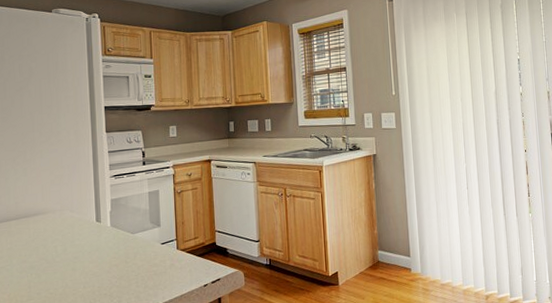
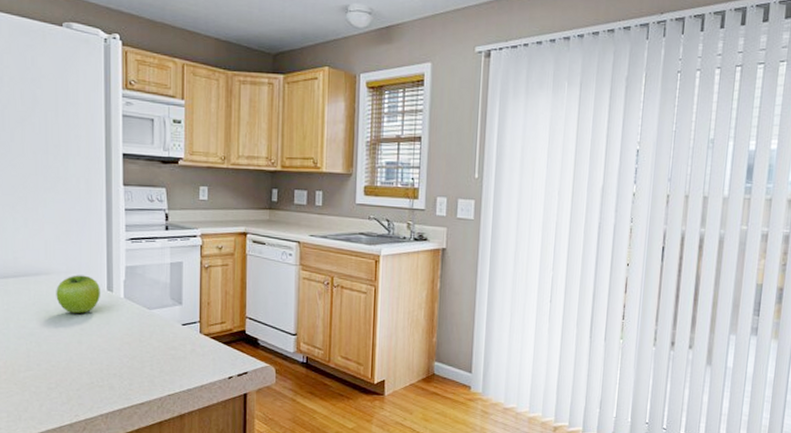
fruit: none [52,211,90,245] -> present [56,275,100,313]

